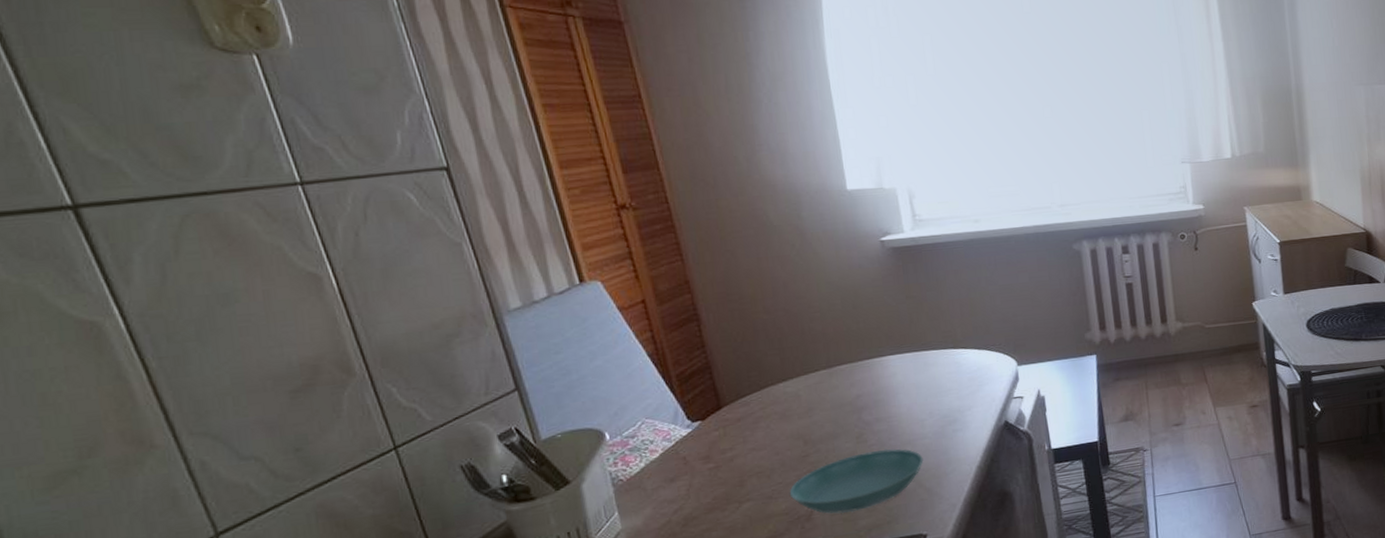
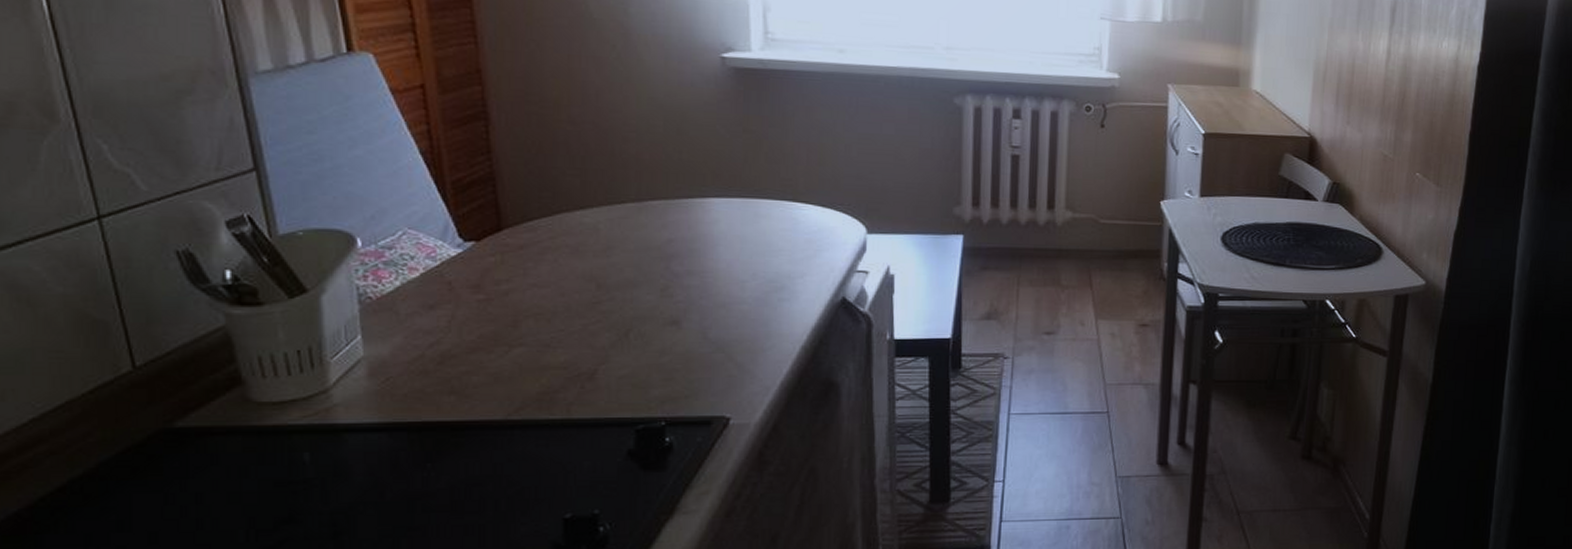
saucer: present [789,449,924,514] -> none [571,309,738,379]

